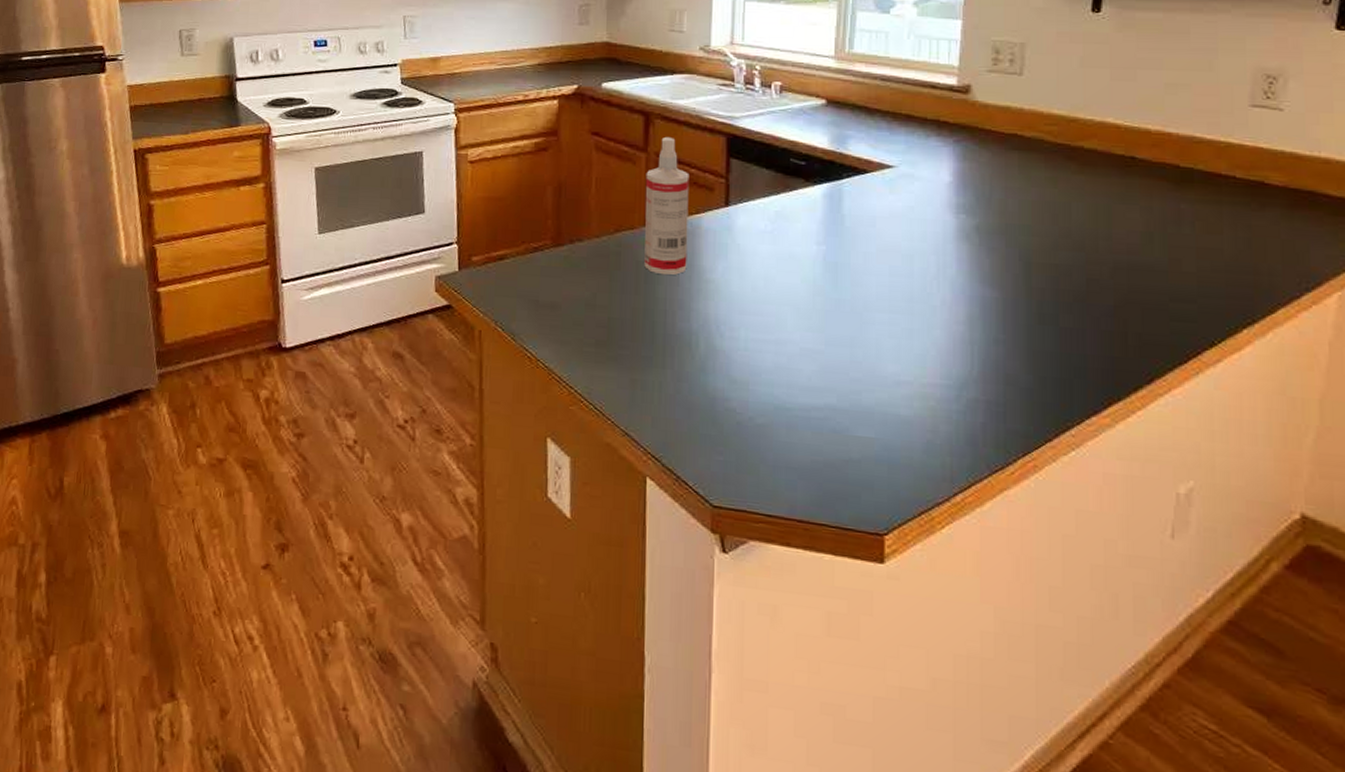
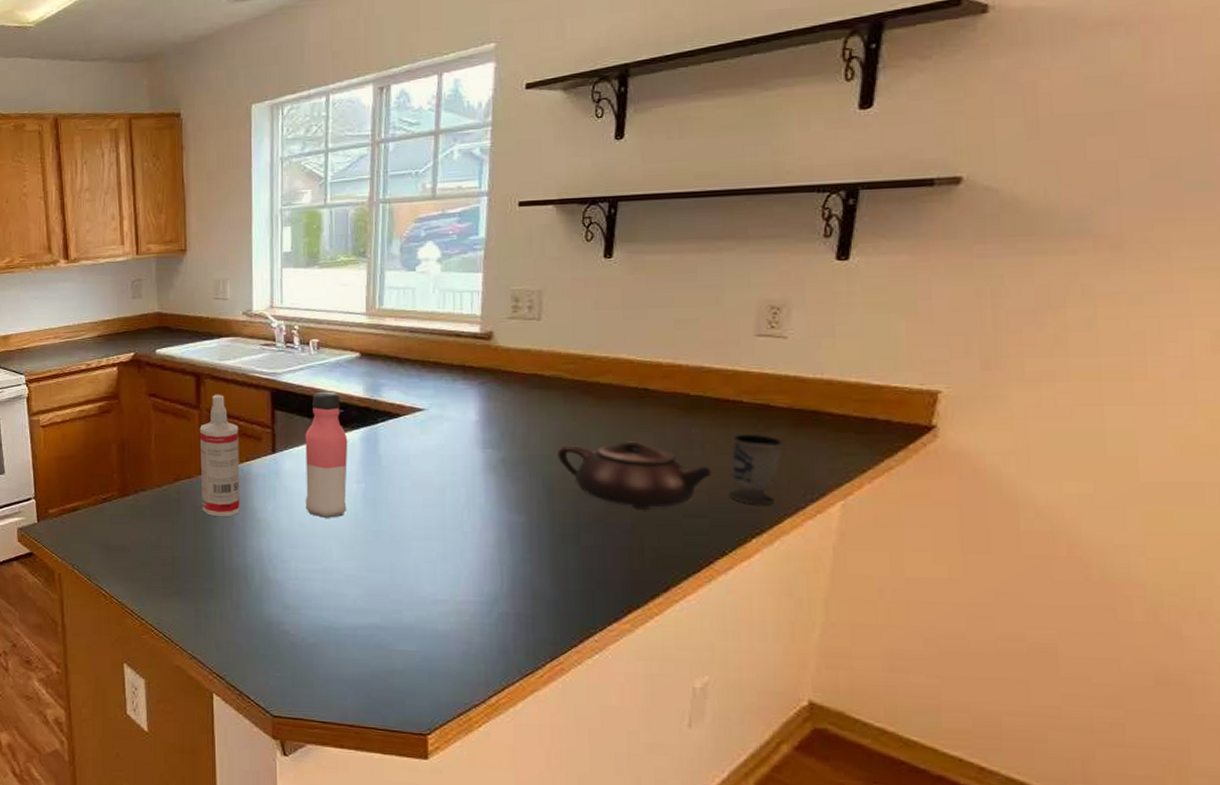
water bottle: none [759,140,809,283] -> present [305,391,348,518]
teapot: none [1036,213,1203,291] -> present [557,441,713,509]
cup: none [1219,212,1277,292] -> present [729,434,783,505]

